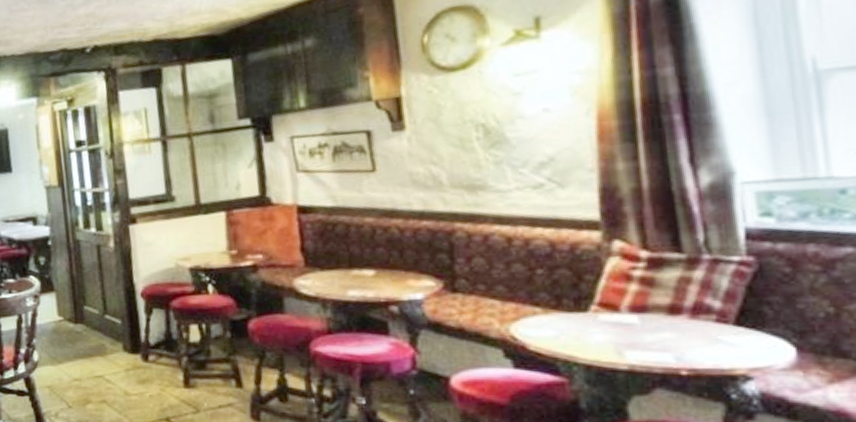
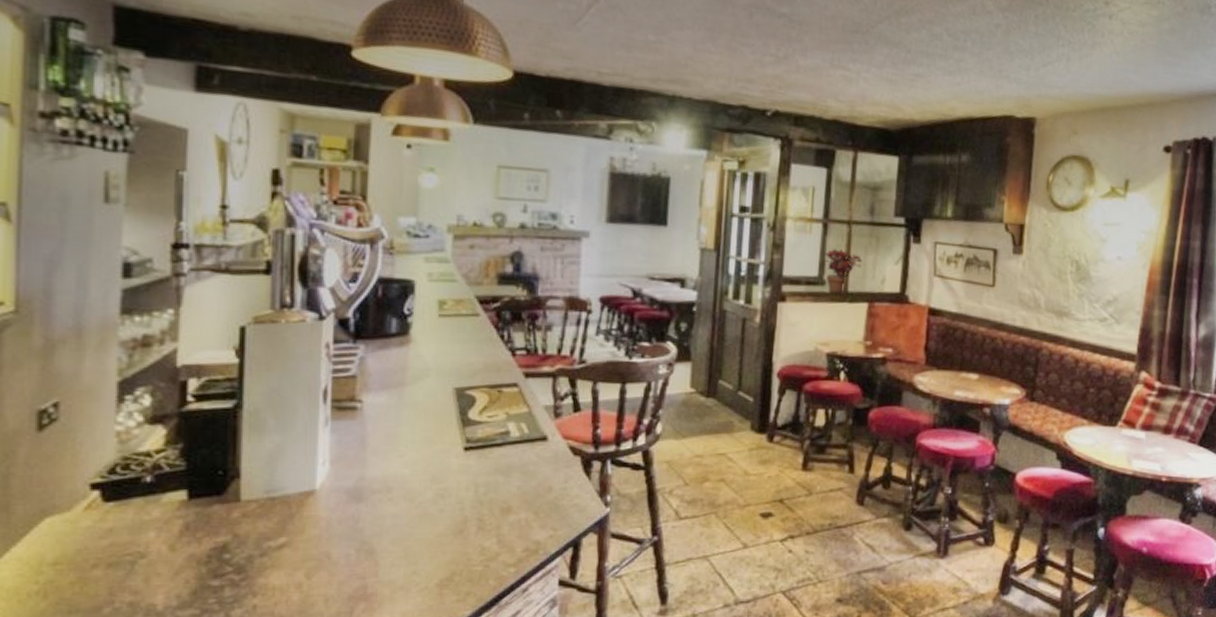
potted plant: none [167,163,211,210] -> present [823,249,863,296]

